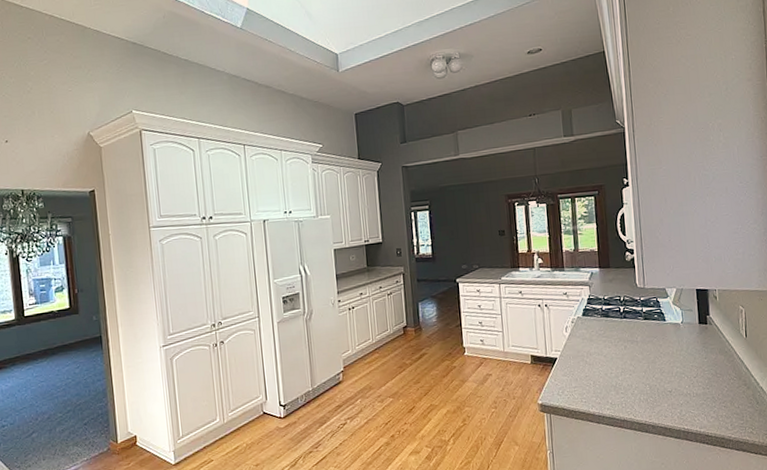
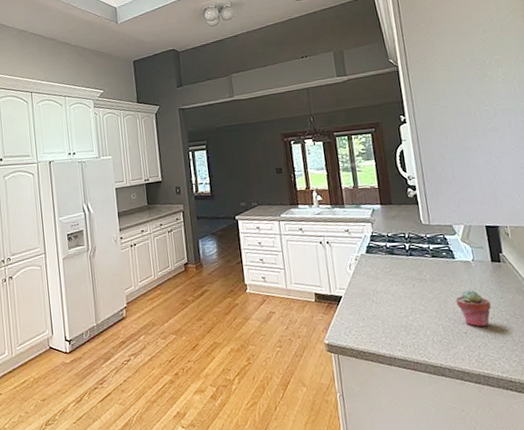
potted succulent: none [663,351,695,386] -> present [455,290,491,328]

